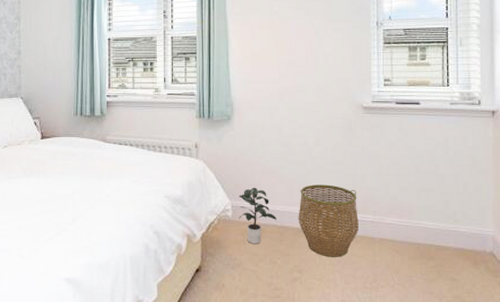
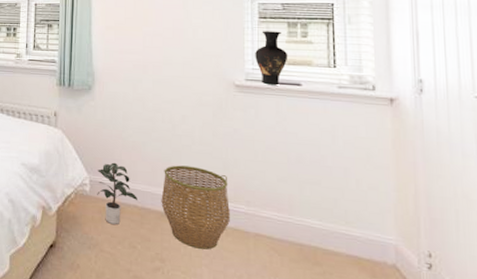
vase: none [380,55,409,105] -> present [255,31,288,86]

